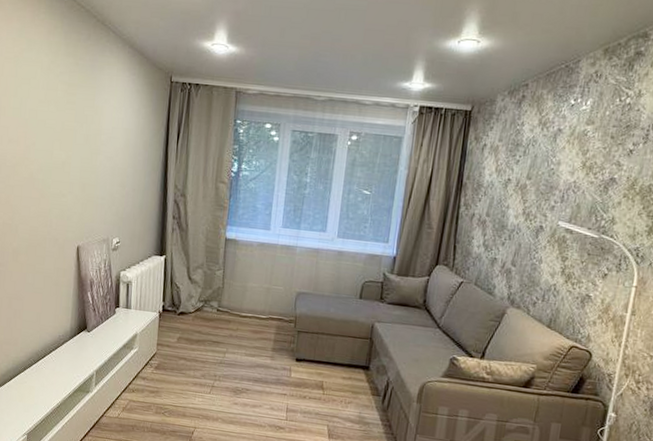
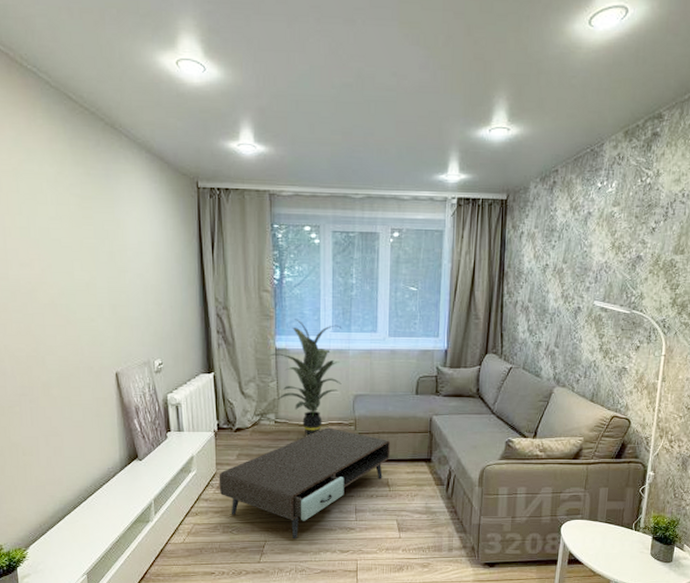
coffee table: none [157,321,329,430] -> present [218,427,391,540]
indoor plant: none [218,211,292,329] -> present [269,319,342,437]

